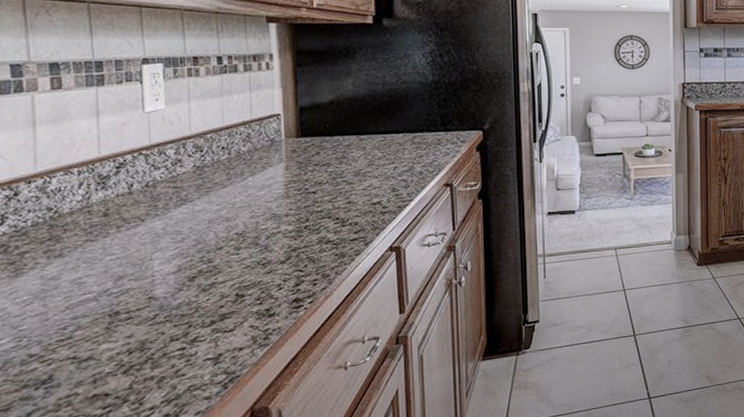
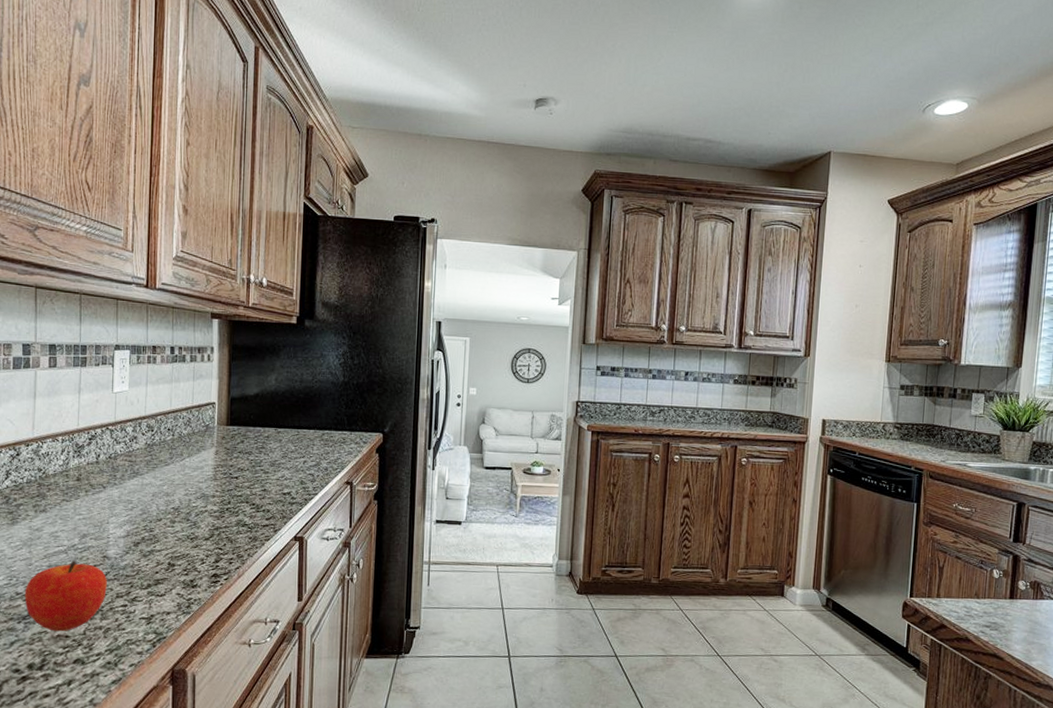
fruit: none [41,308,157,392] -> present [24,561,107,632]

